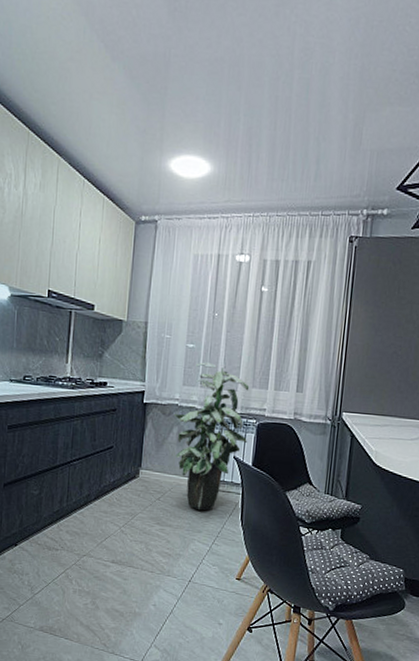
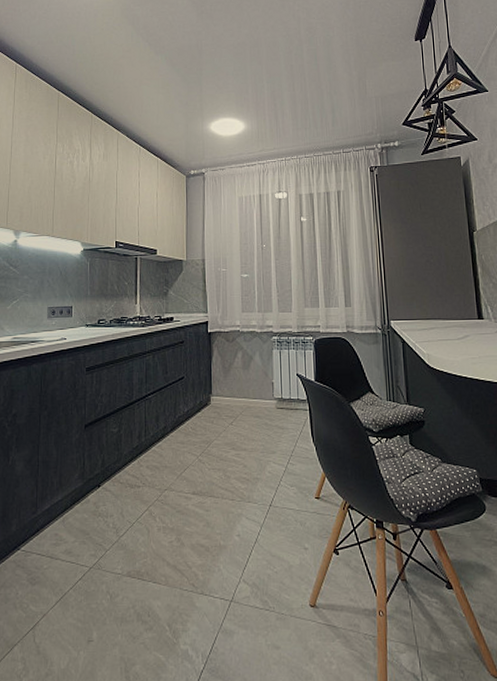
indoor plant: present [173,362,250,511] -> none [236,289,307,431]

